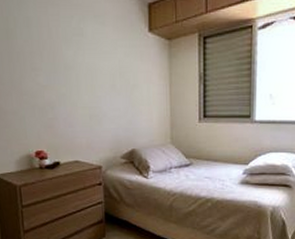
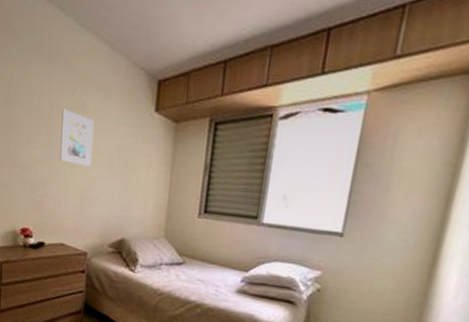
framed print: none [61,36,96,87] -> present [60,109,95,167]

